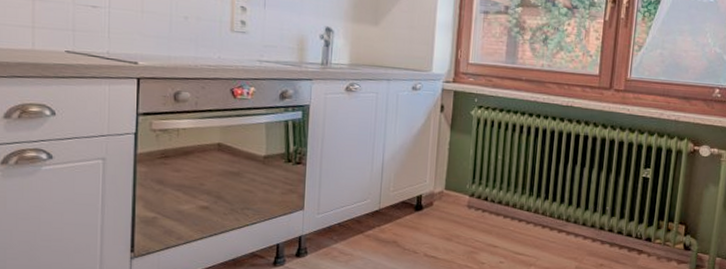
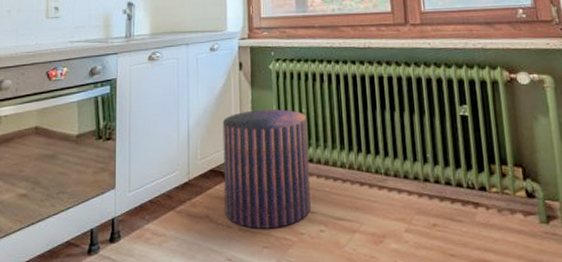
stool: none [412,151,502,257] -> present [222,109,312,229]

